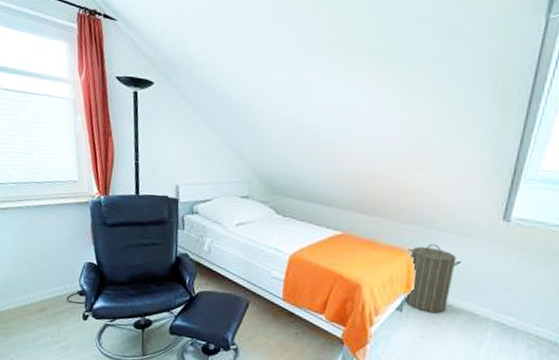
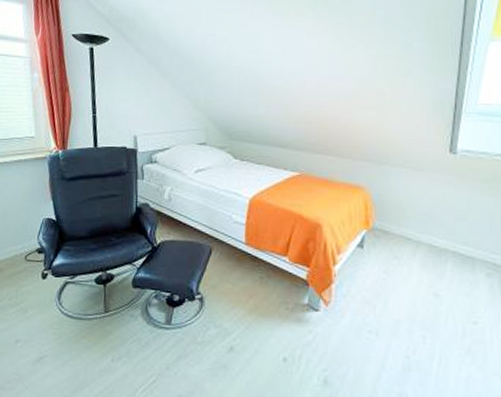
laundry hamper: present [404,243,461,314] -> none [363,179,415,248]

